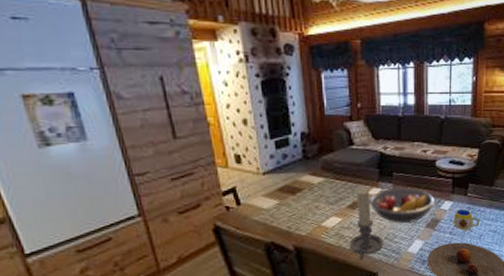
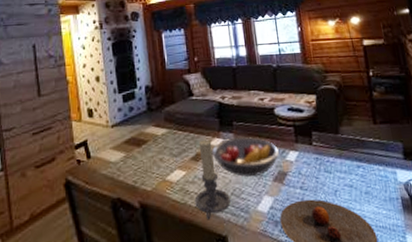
mug: present [454,208,480,233] -> none [302,159,332,188]

